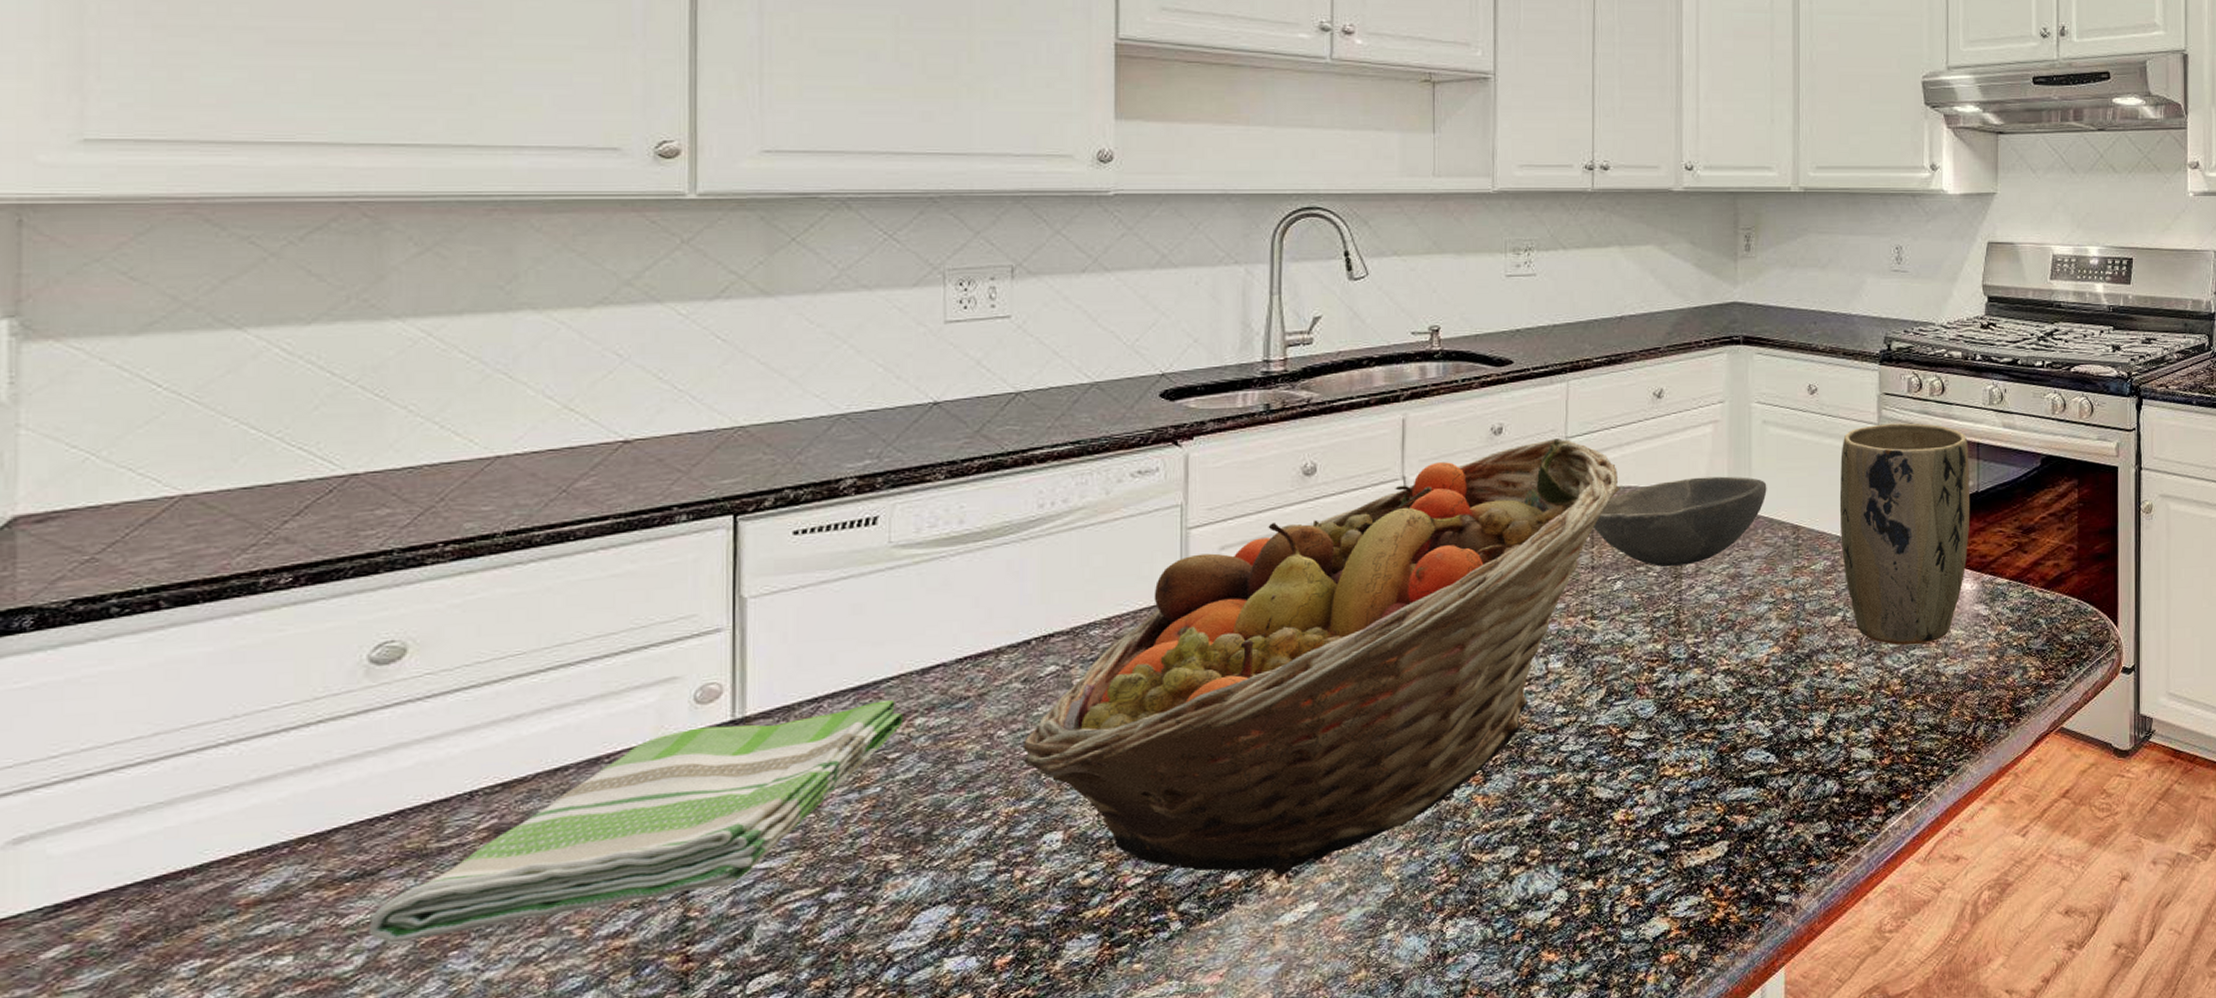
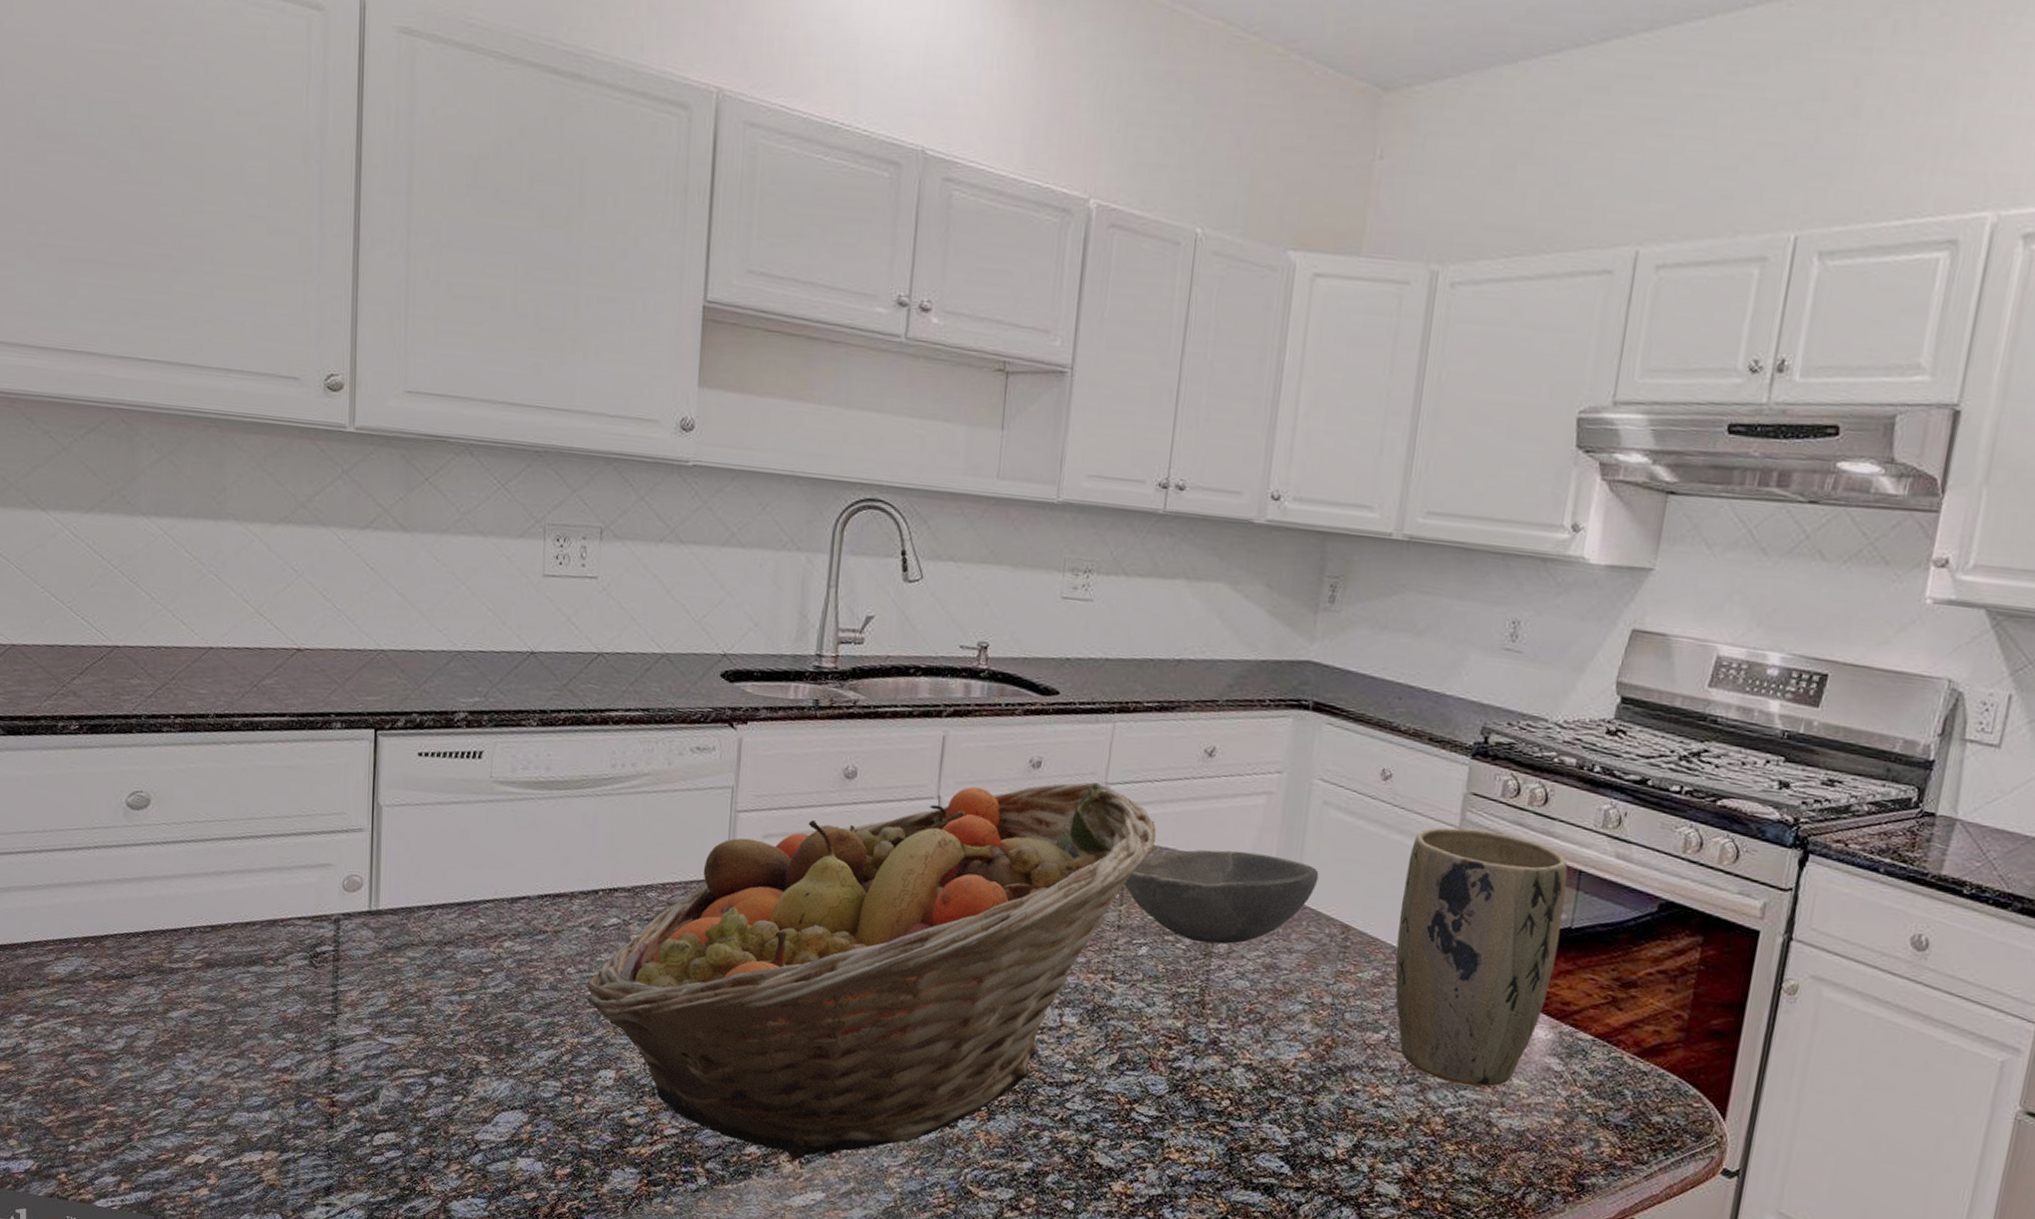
dish towel: present [368,700,903,943] -> none [126,911,495,1051]

